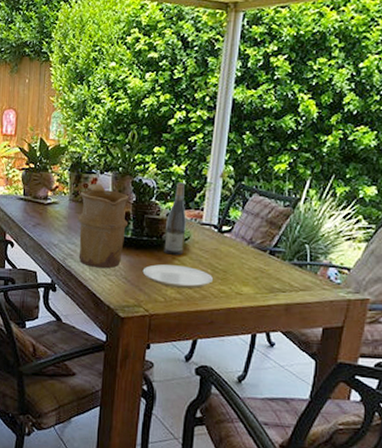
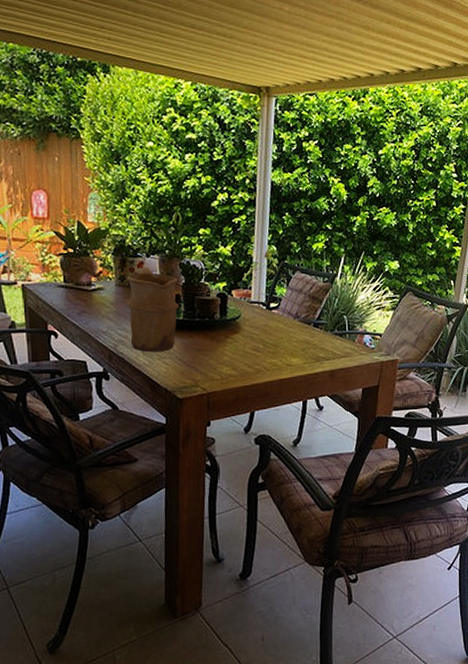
plate: present [142,264,214,289] -> none [197,343,266,365]
wine bottle: present [164,182,187,255] -> none [216,263,237,334]

